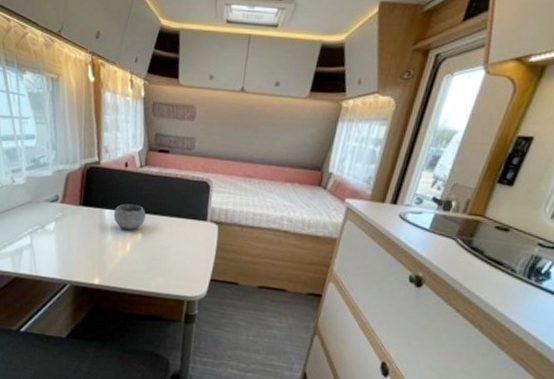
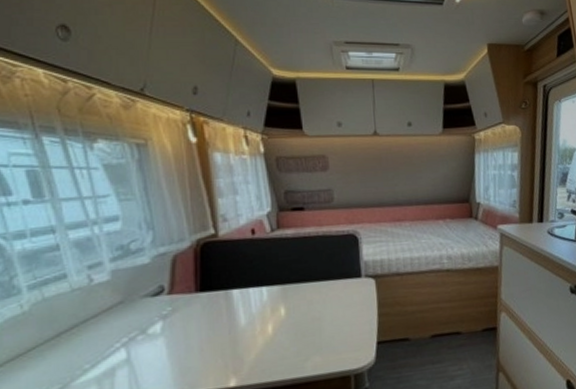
bowl: present [113,203,146,230] -> none [244,275,287,309]

